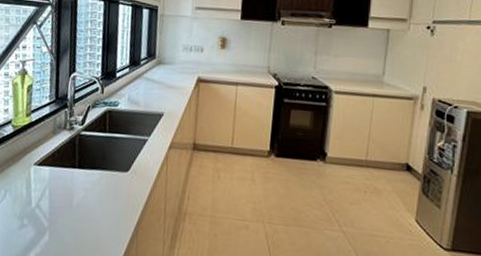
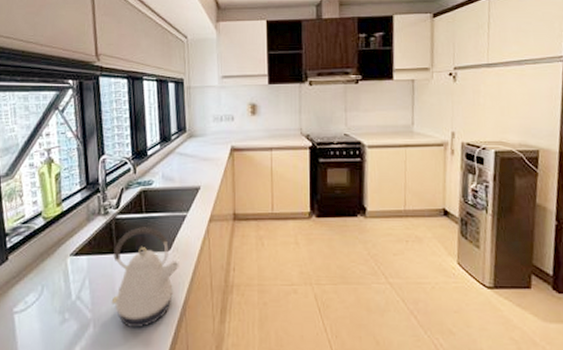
kettle: none [68,145,136,243] -> present [111,227,179,329]

